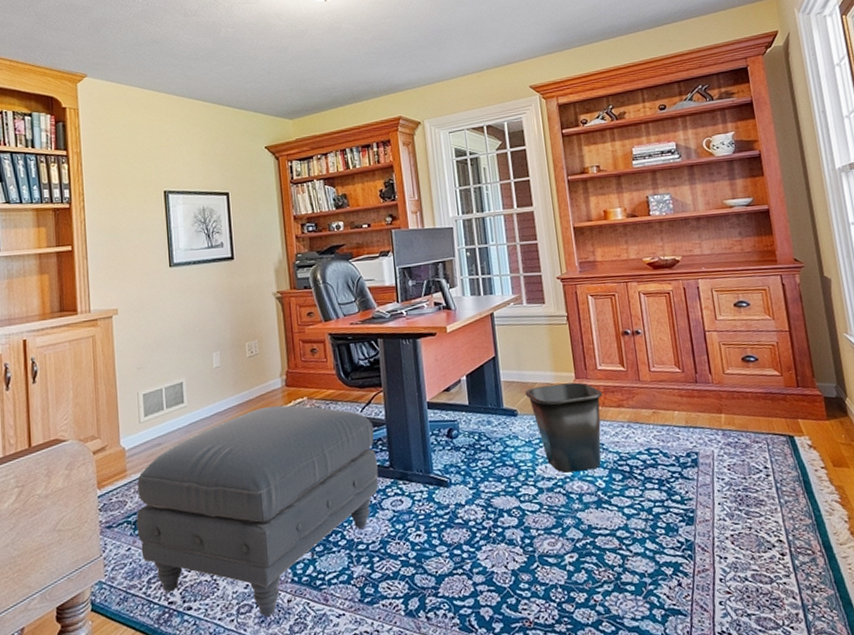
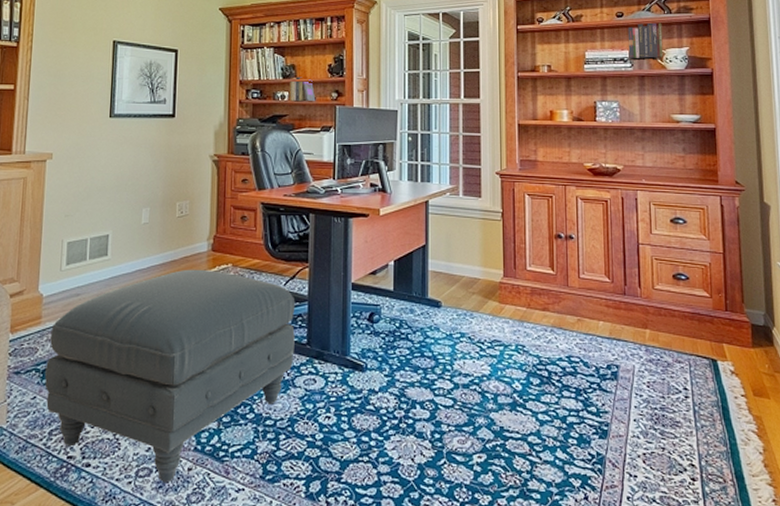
books: none [343,205,371,231] -> present [289,77,316,102]
waste bin: present [525,382,603,473] -> none [451,280,529,371]
books: none [671,110,710,152] -> present [627,22,664,61]

